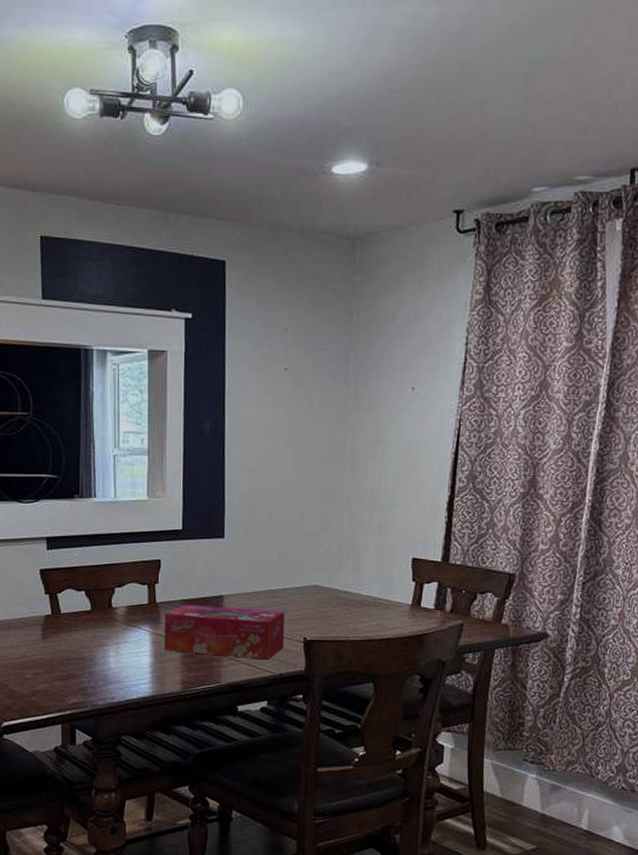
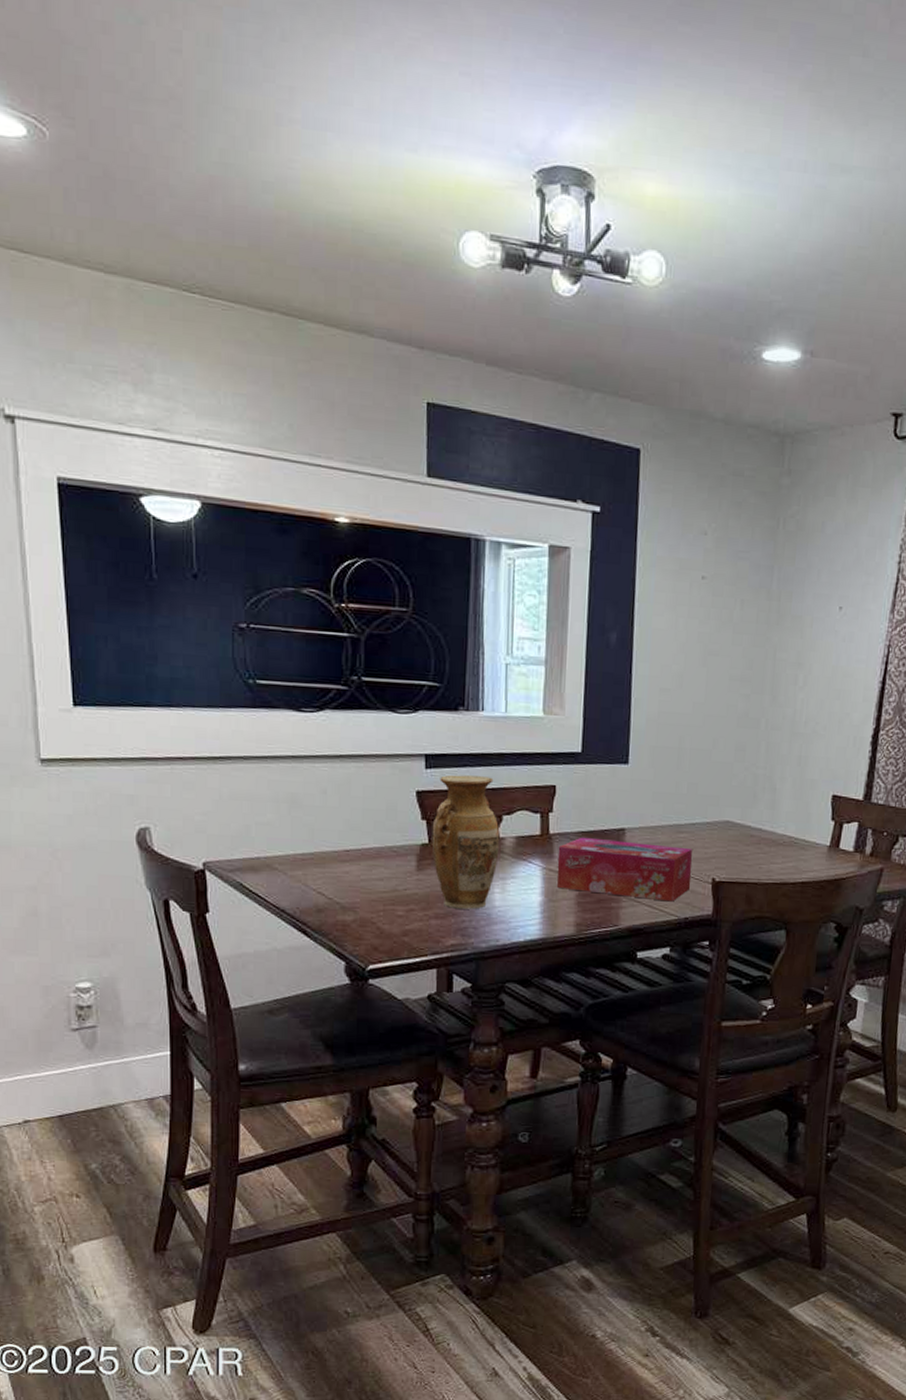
vase: none [54,554,113,671] -> present [431,774,500,909]

